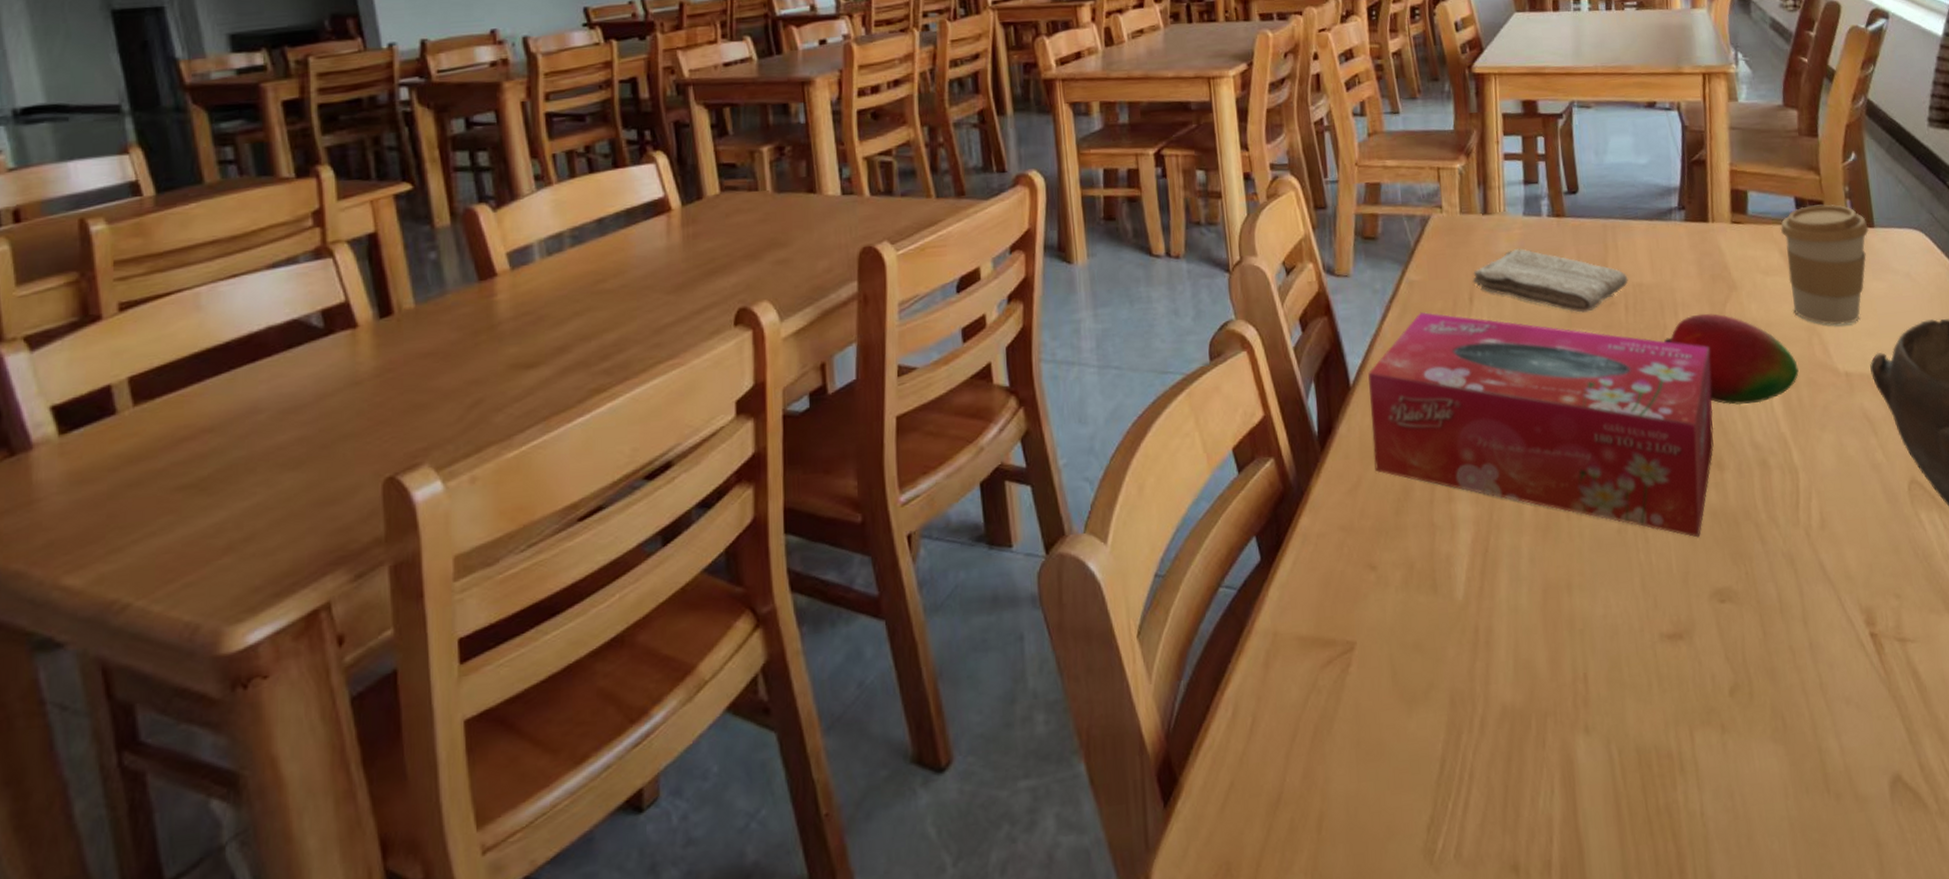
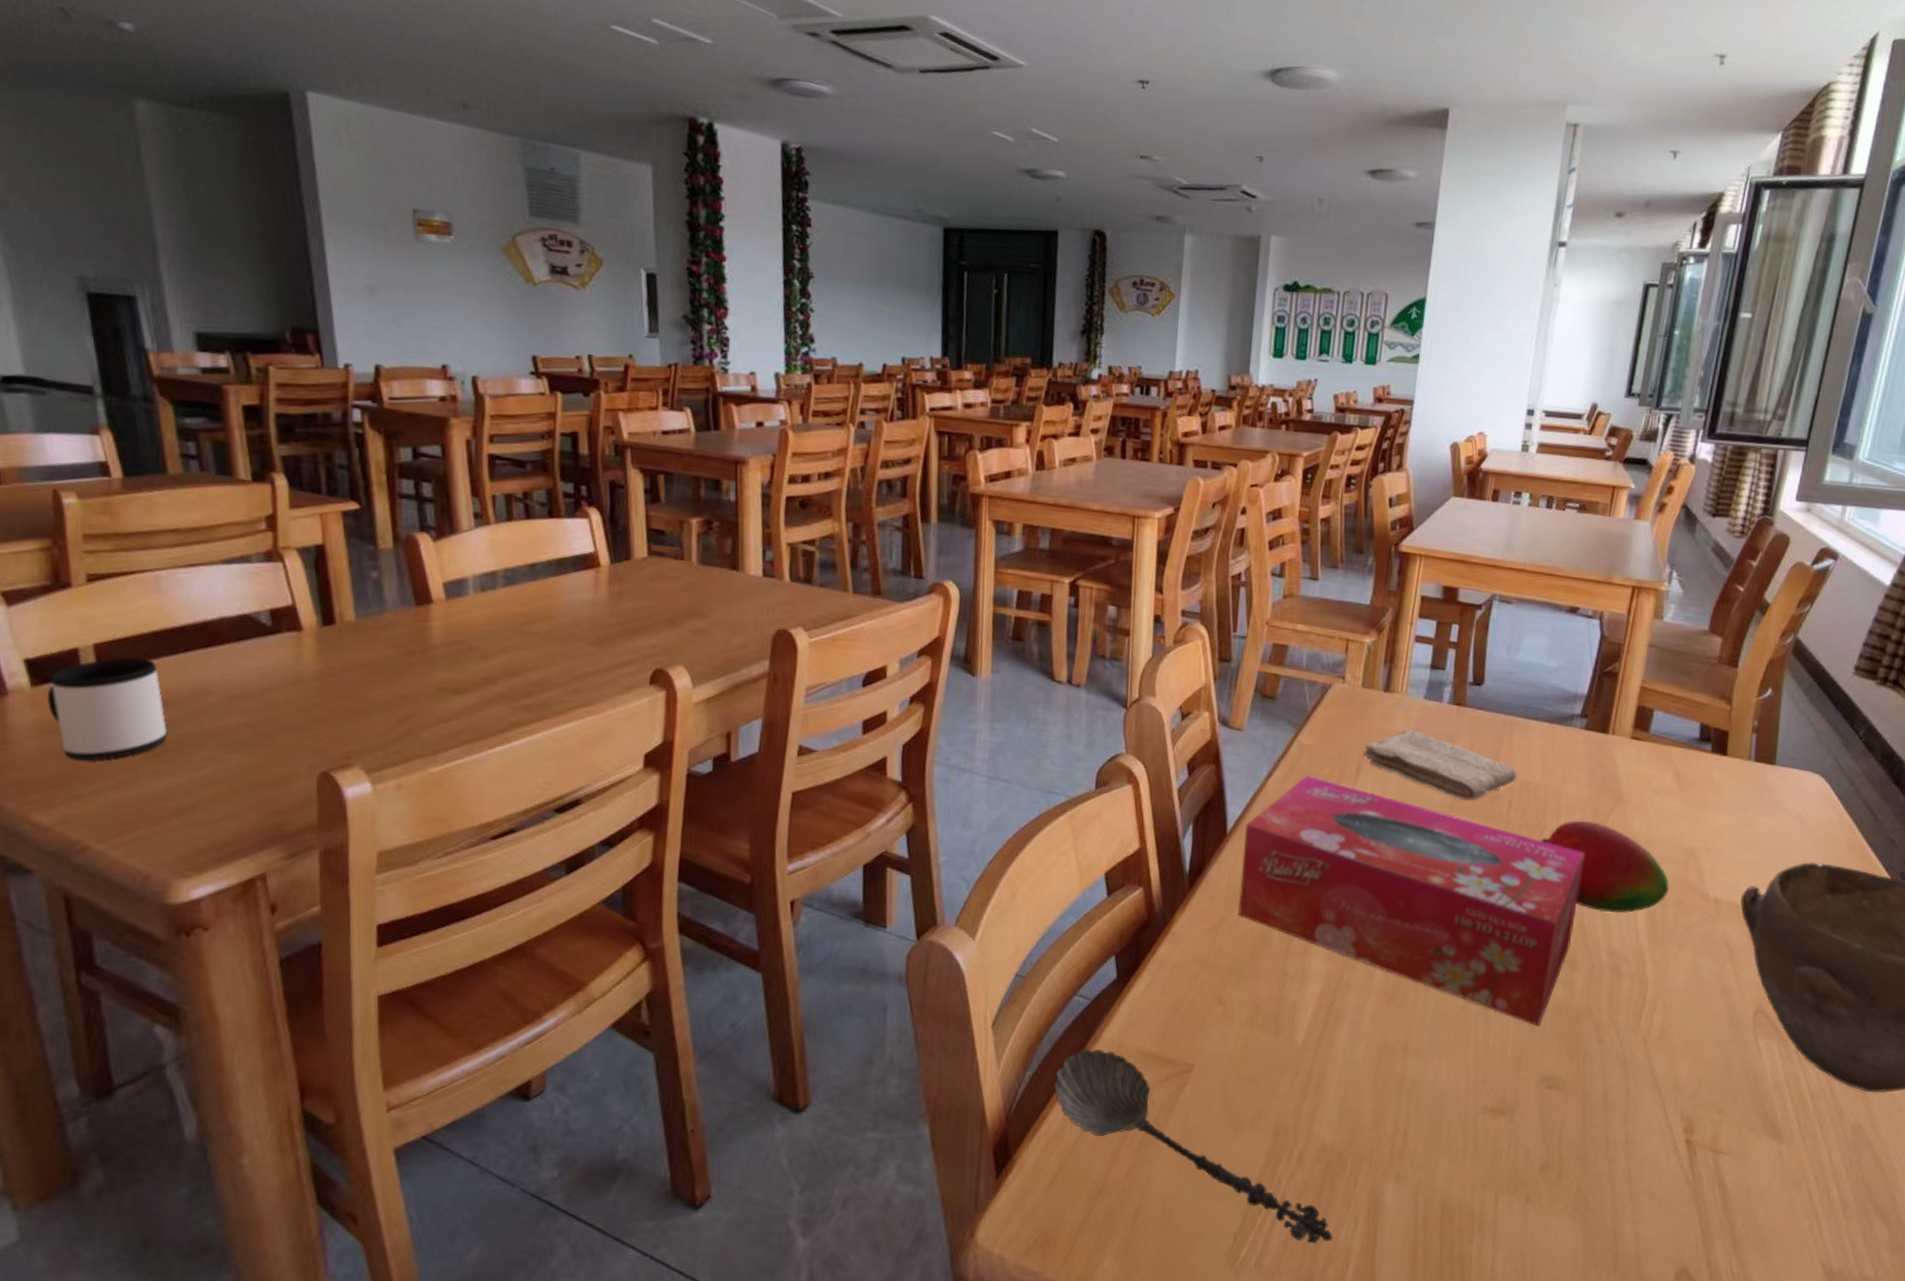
mug: none [77,384,214,509] -> present [47,657,168,761]
spoon: none [1212,642,1531,821] -> present [1054,1049,1333,1244]
coffee cup: present [1780,204,1869,325] -> none [1676,734,1770,854]

